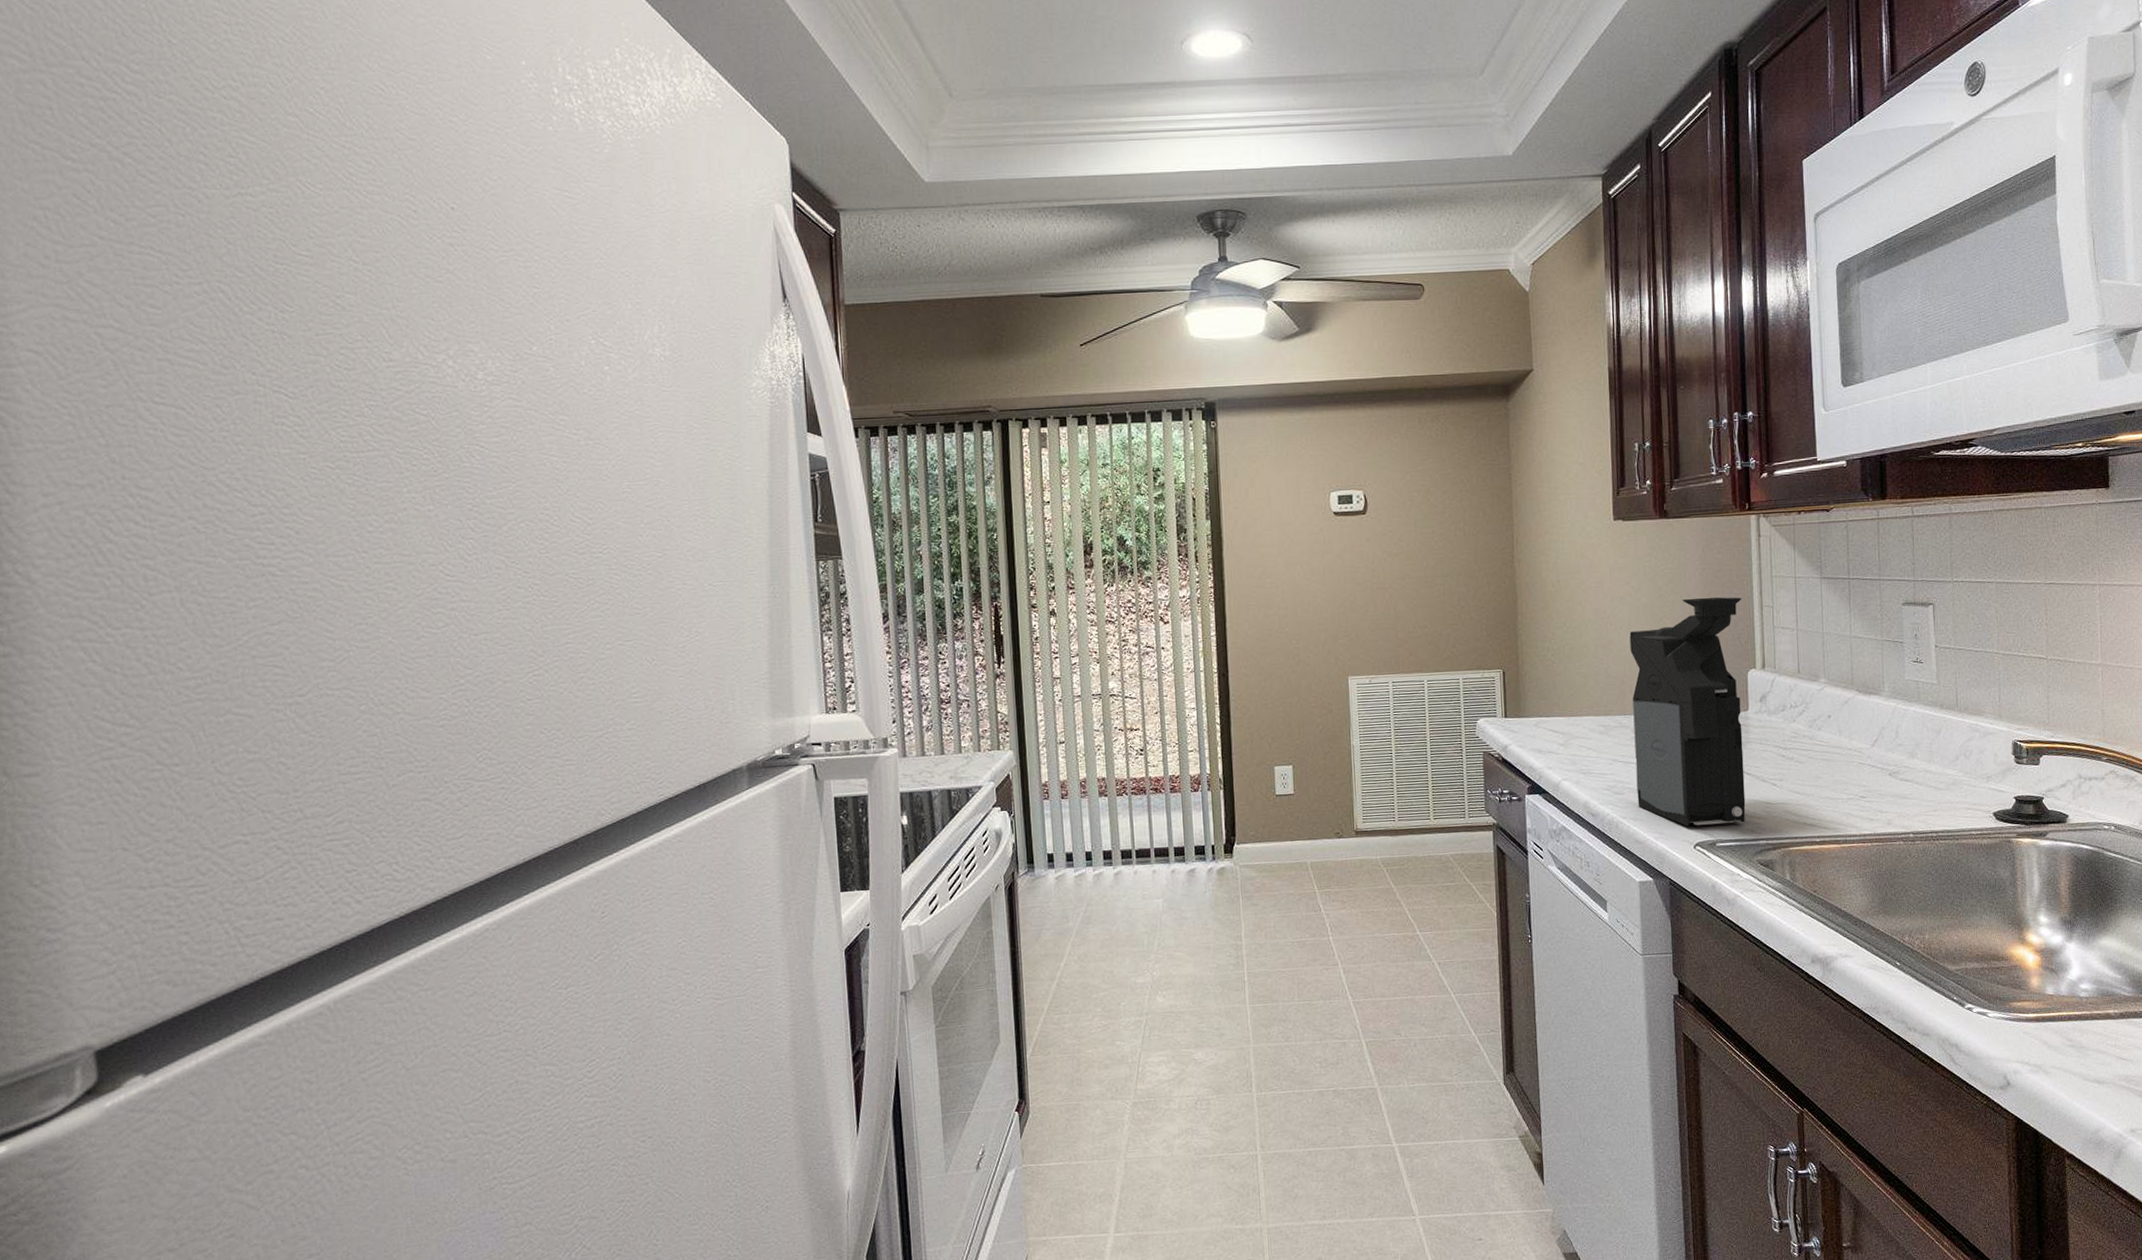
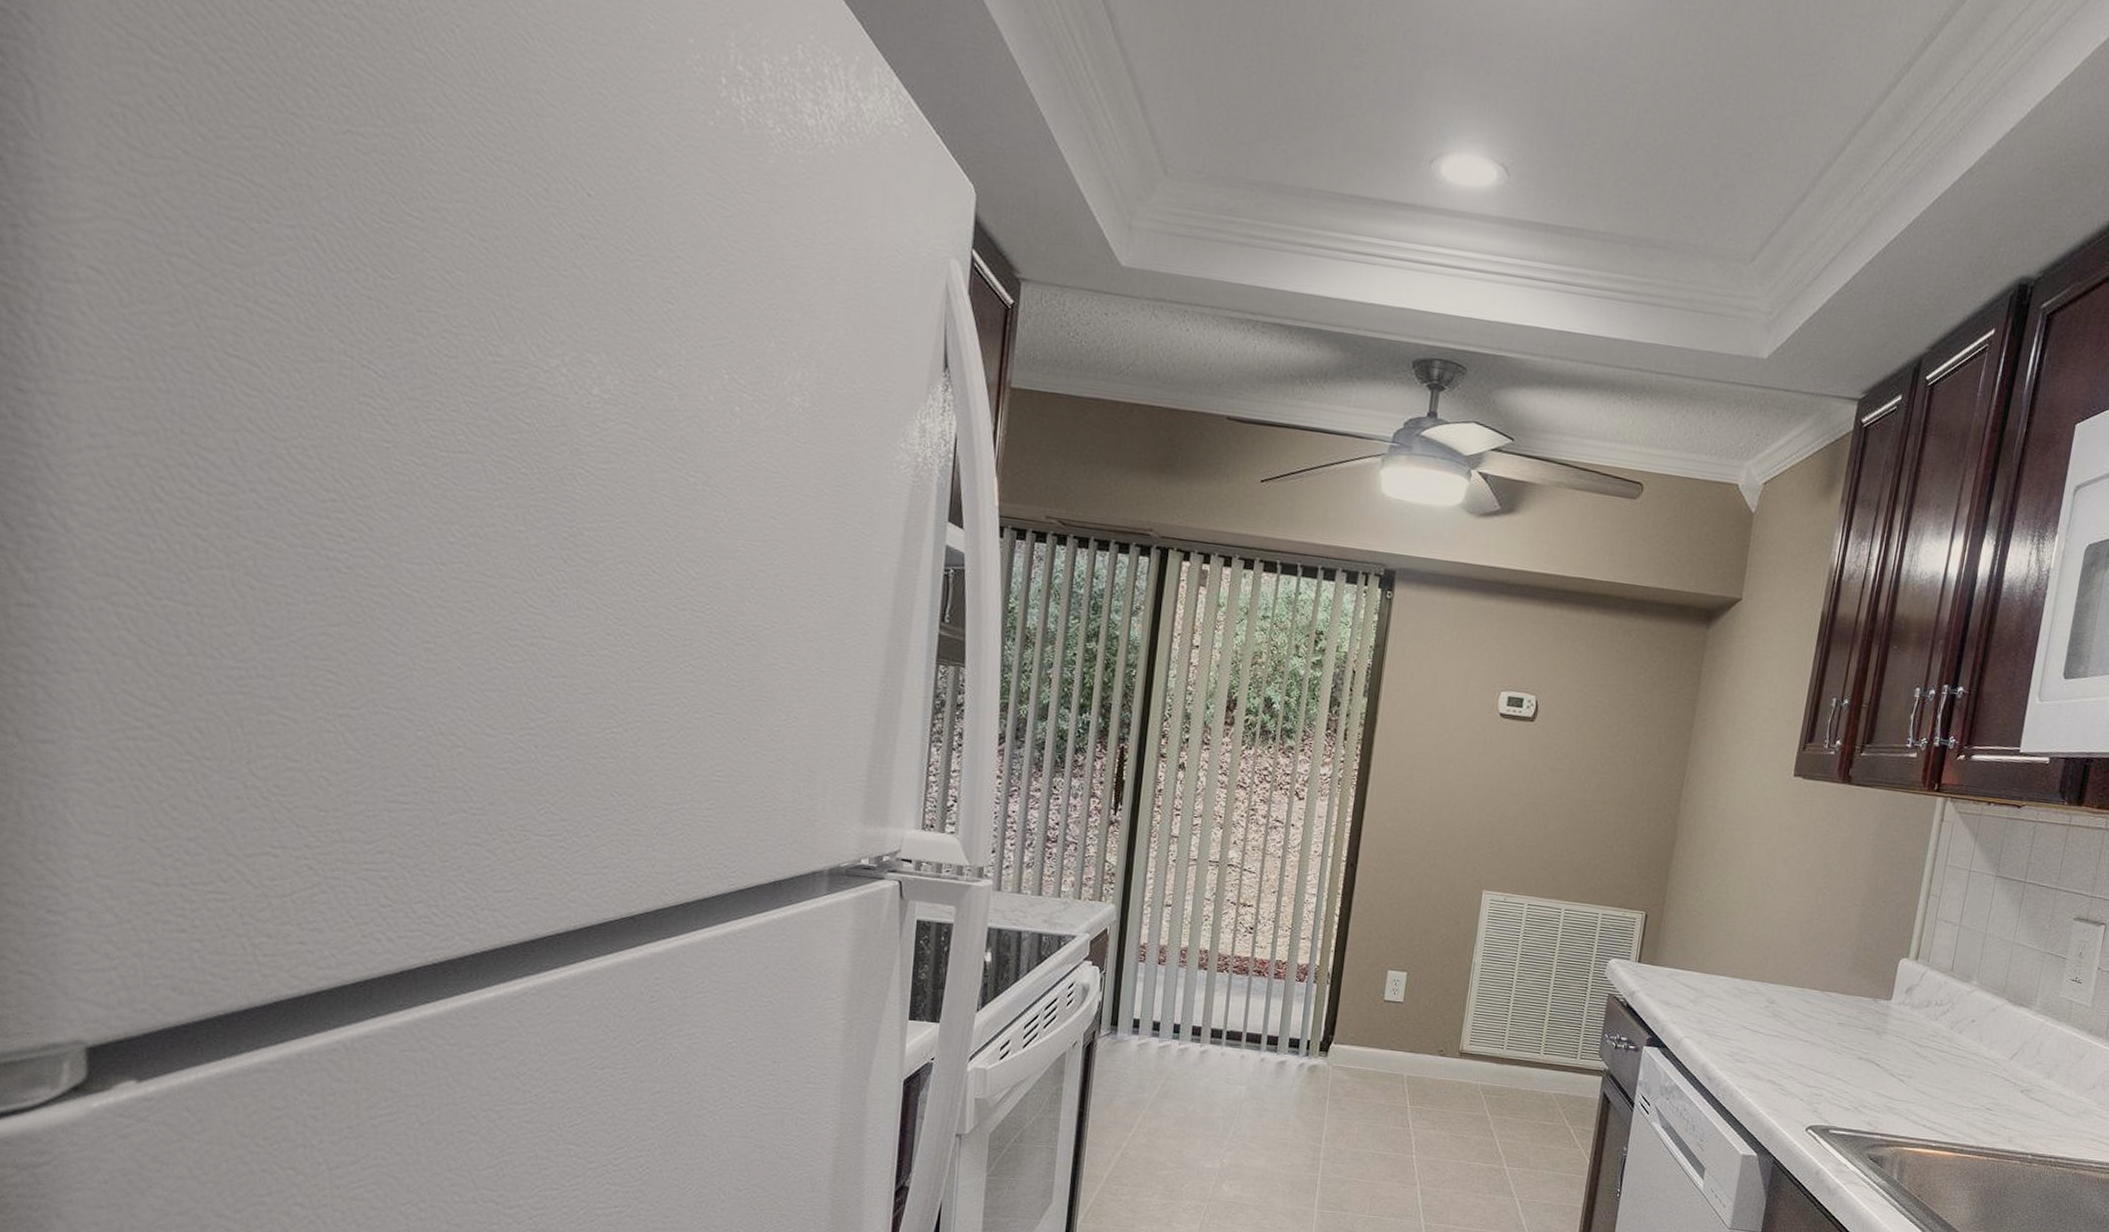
coffee maker: present [1629,597,1746,827] -> none [1757,872,1910,1114]

